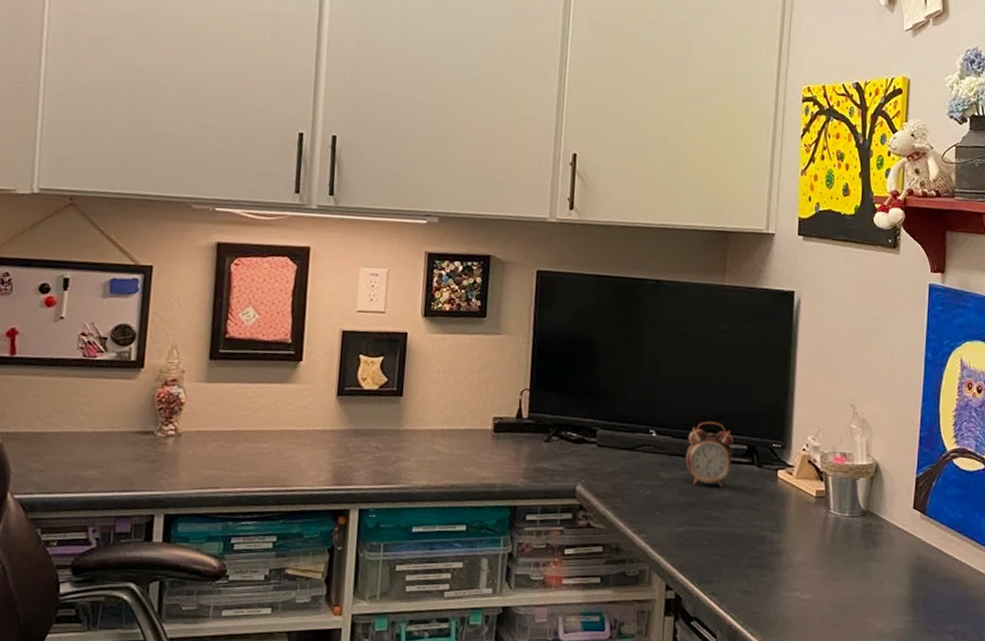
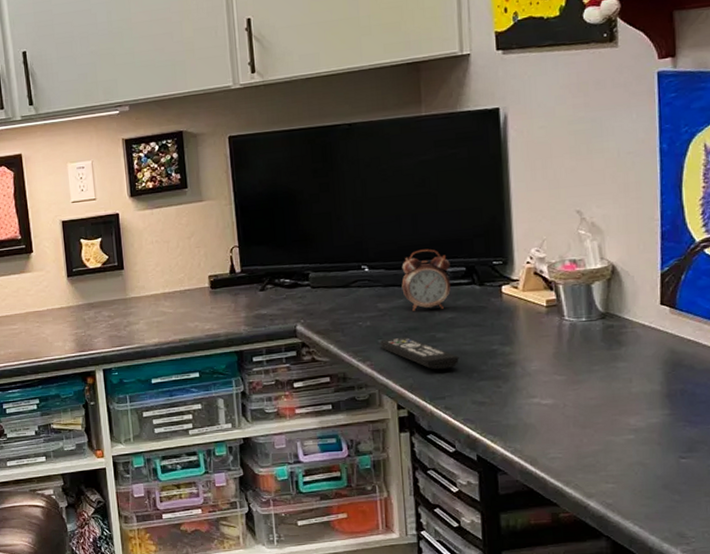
remote control: none [656,512,731,551] -> present [379,337,459,370]

